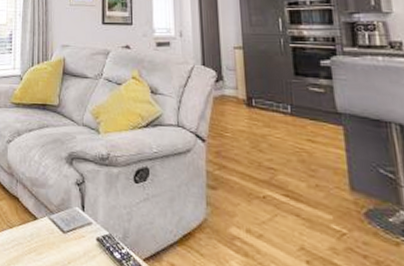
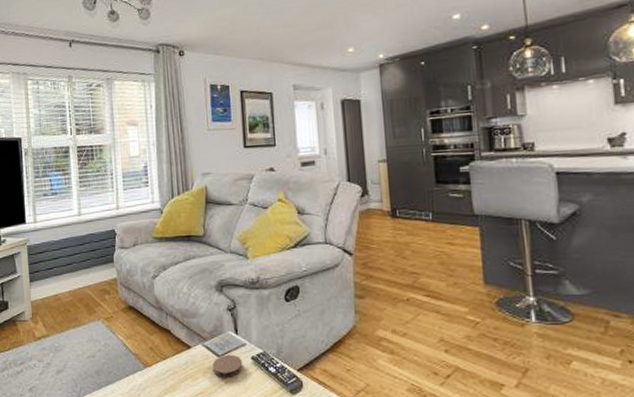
coaster: none [57,231,87,257] -> present [212,354,243,377]

